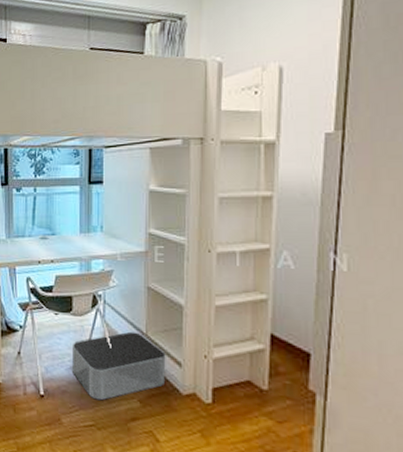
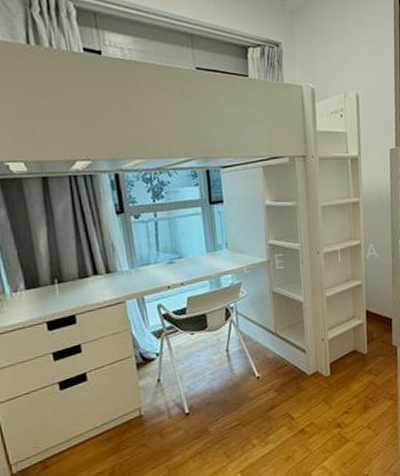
storage bin: present [73,331,166,401] -> none [211,333,295,402]

